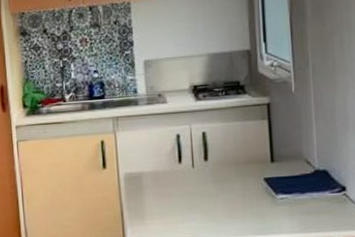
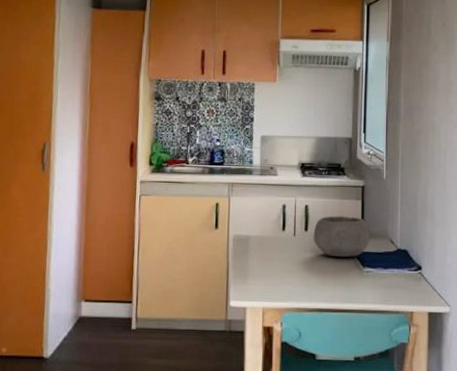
bowl: none [214,139,281,186] -> present [313,216,370,258]

